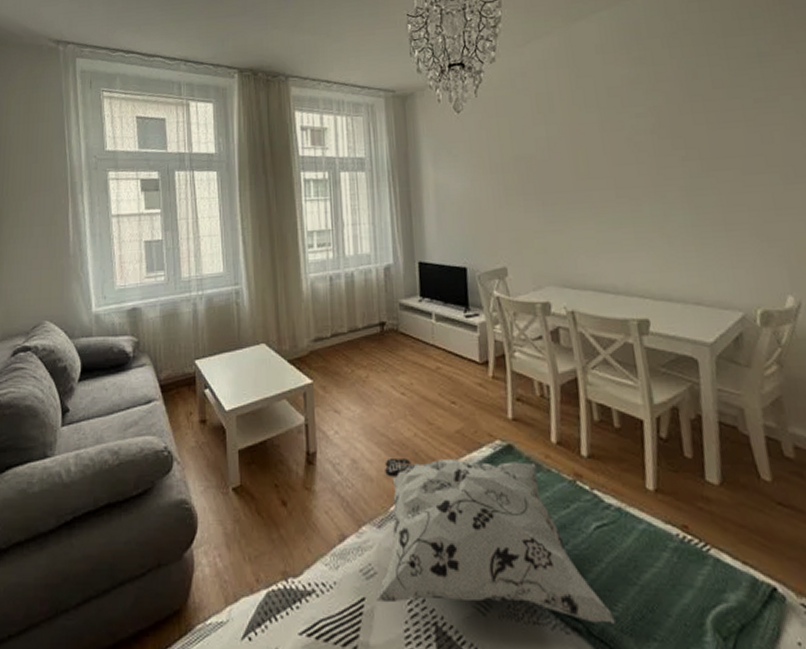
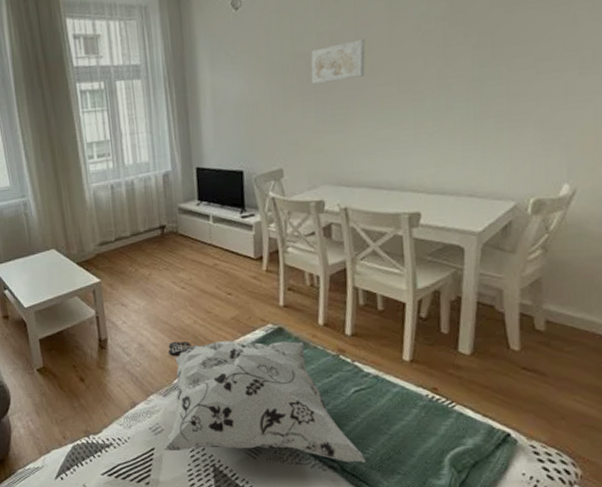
wall art: none [530,145,583,185] -> present [311,39,366,84]

